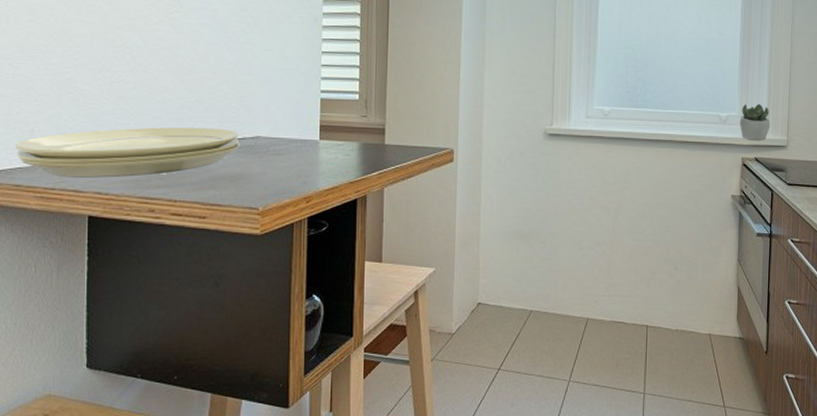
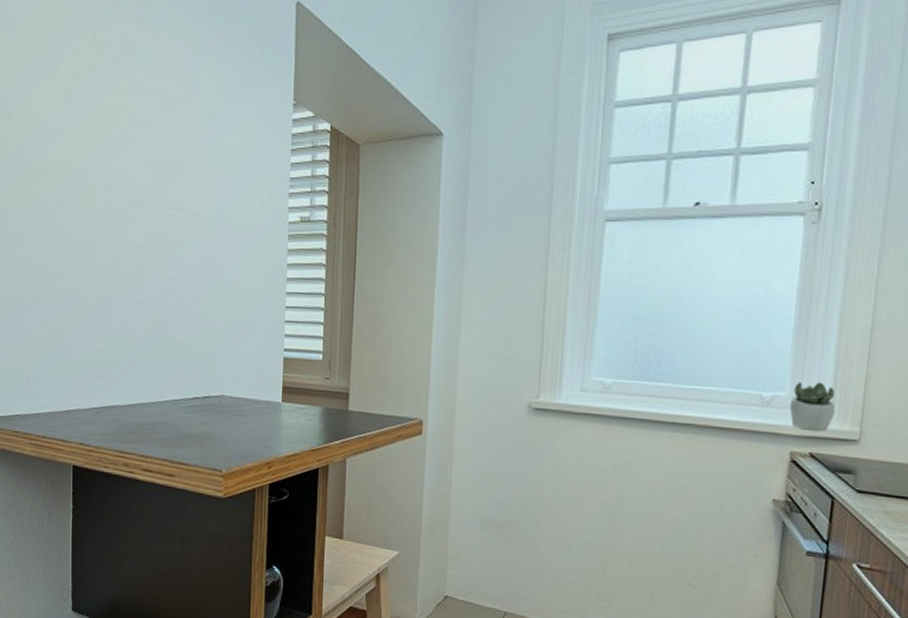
plate: present [14,127,241,178] -> none [13,381,207,430]

